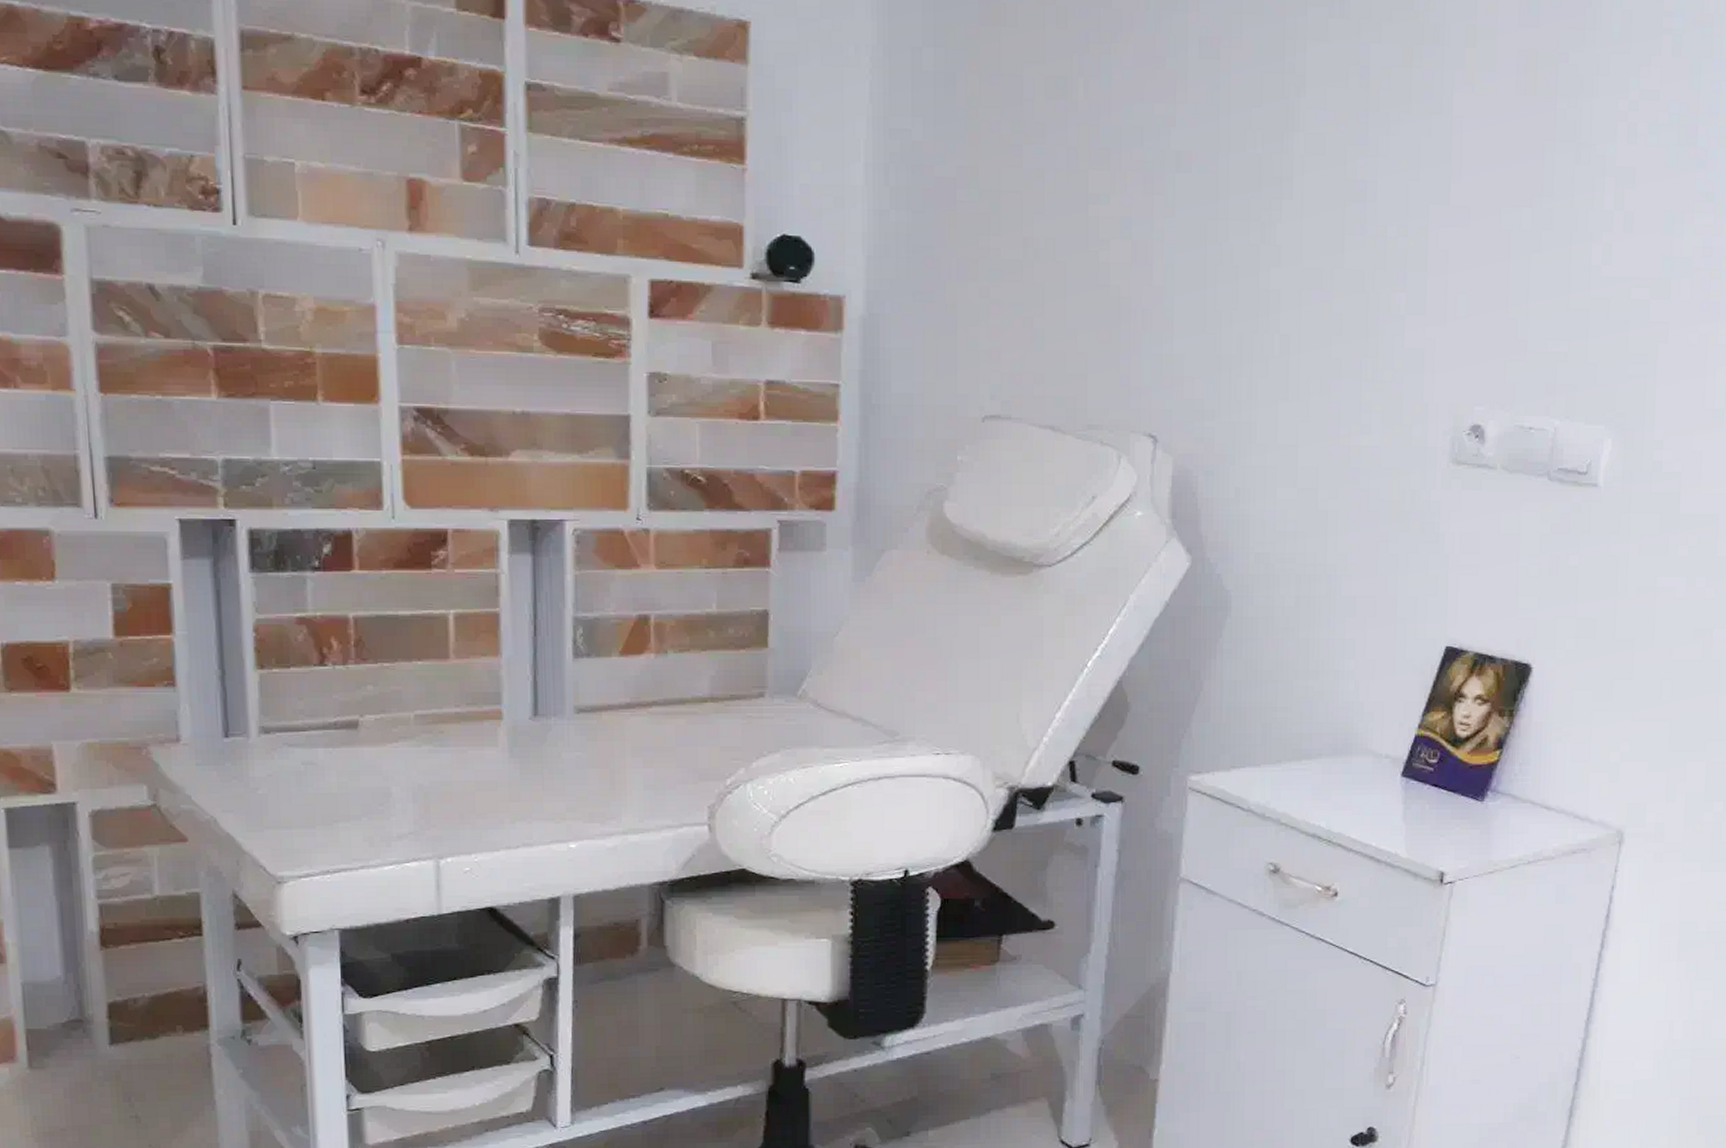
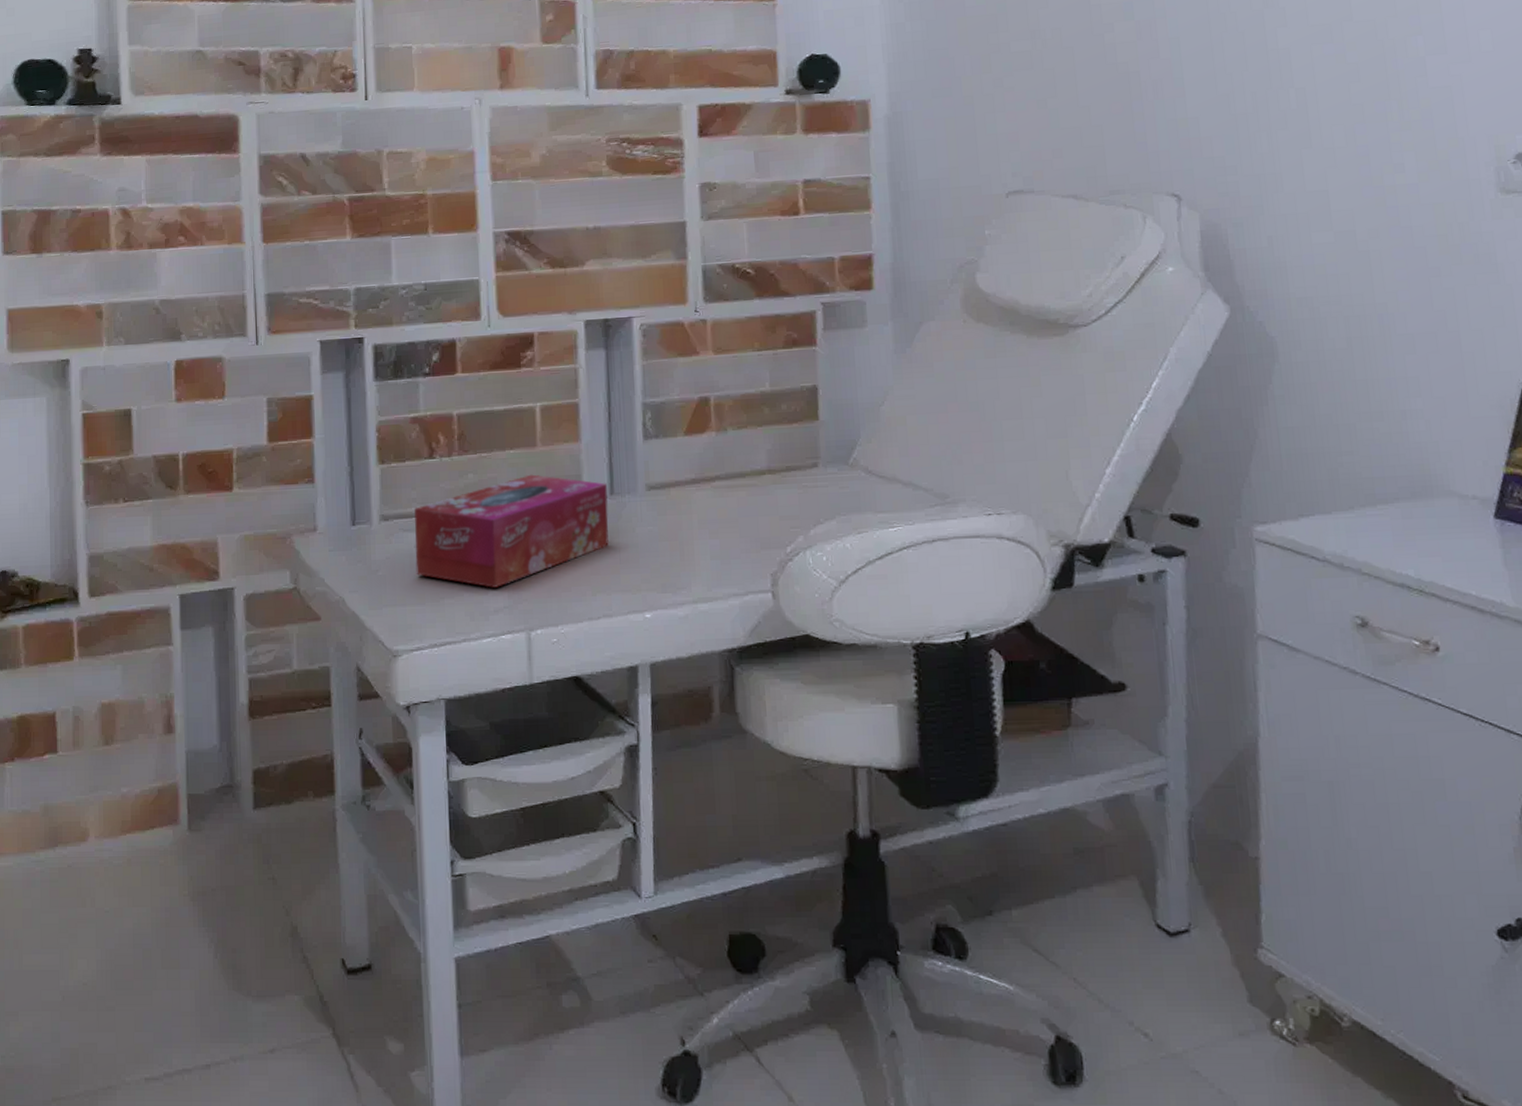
tissue box: none [302,689,531,812] -> present [414,474,609,588]

